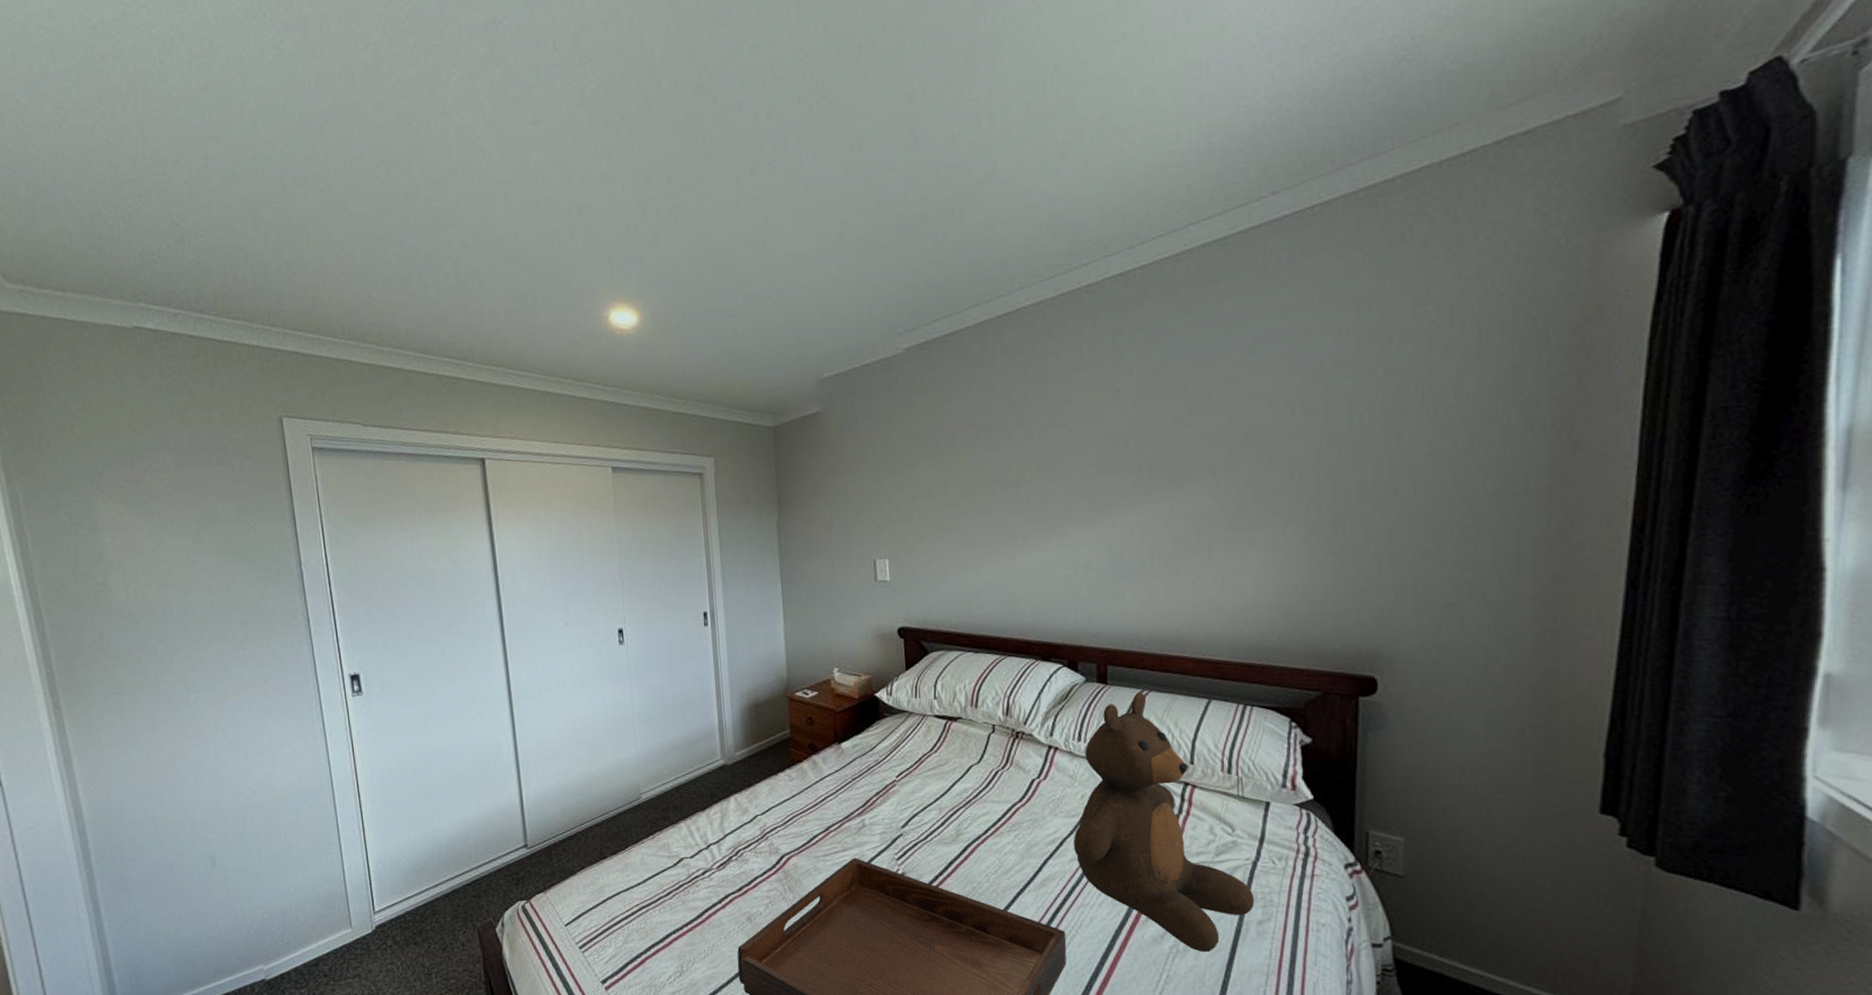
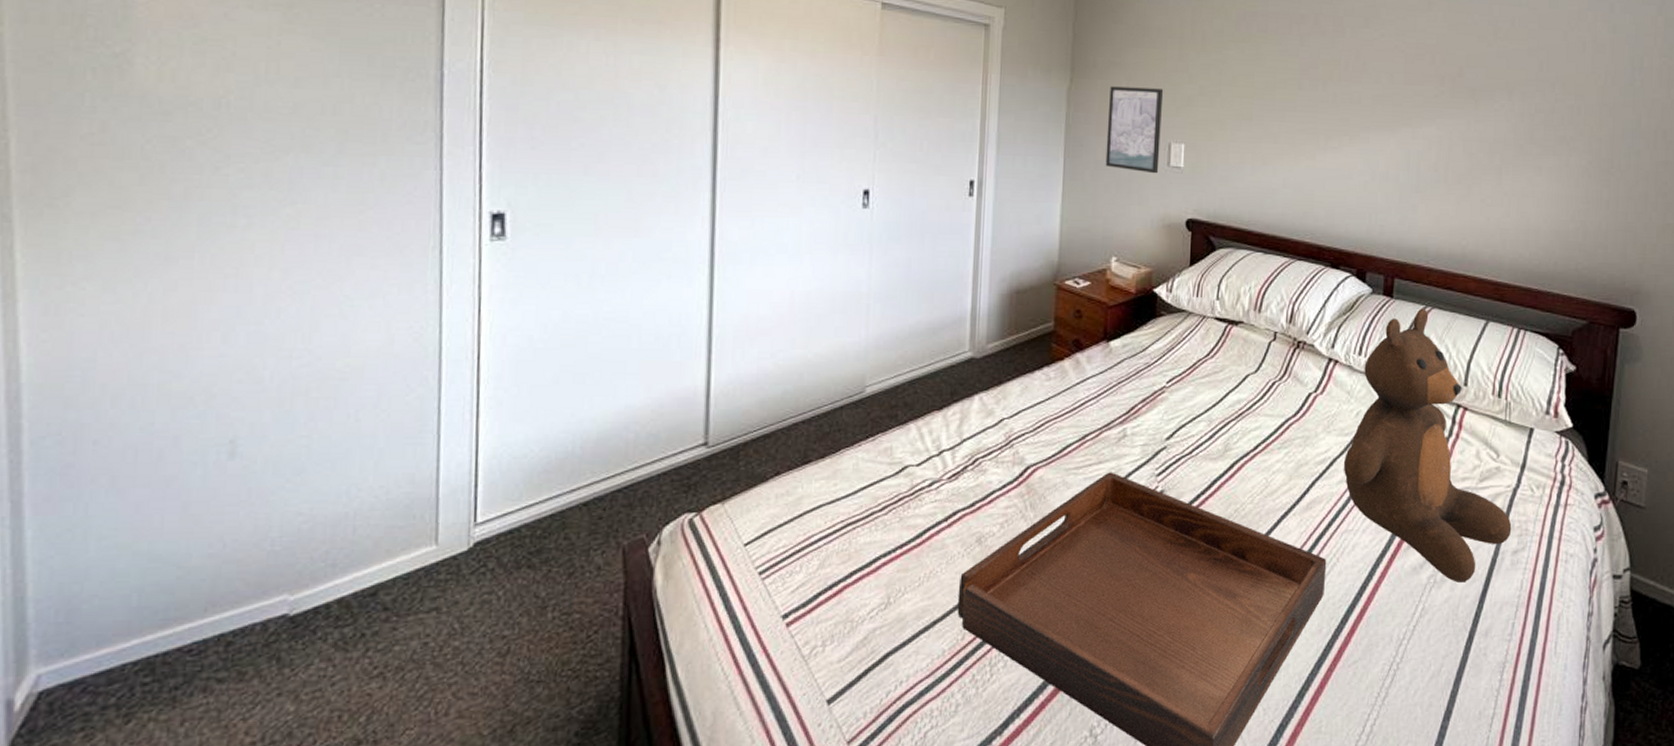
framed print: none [815,511,868,590] -> present [1105,86,1164,174]

